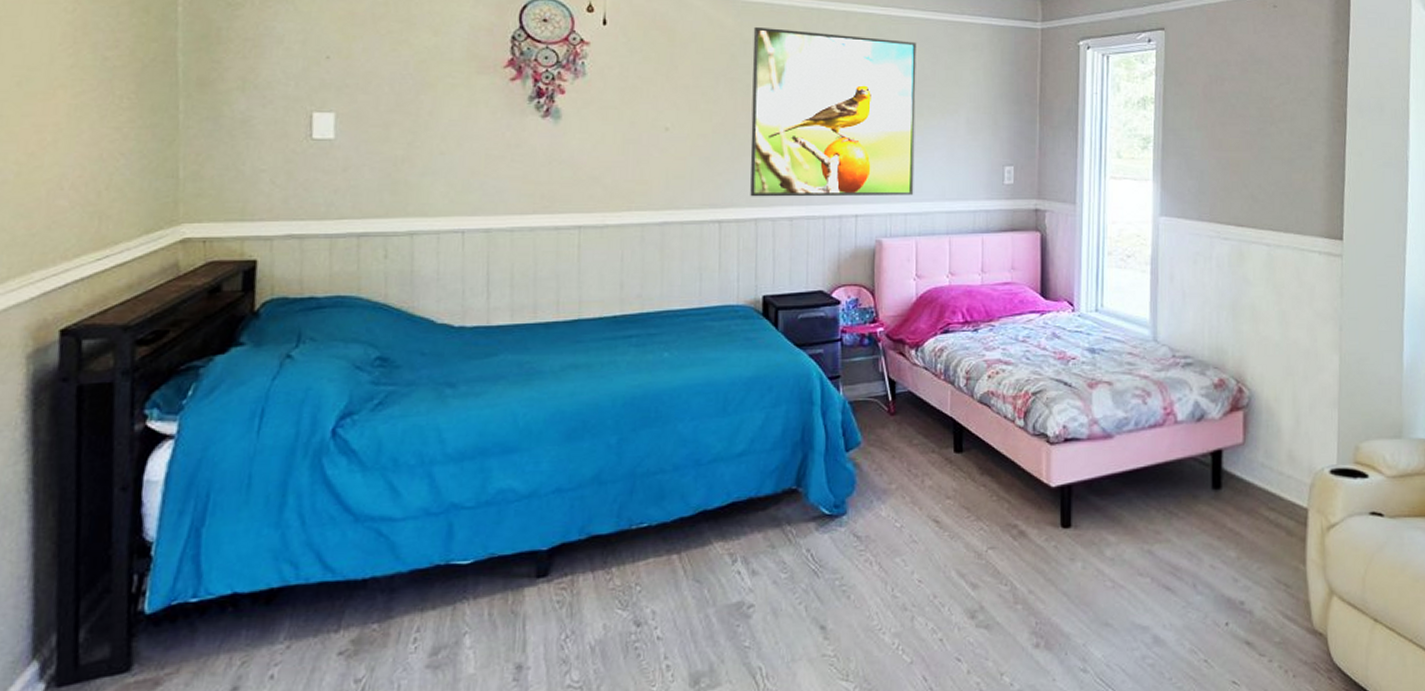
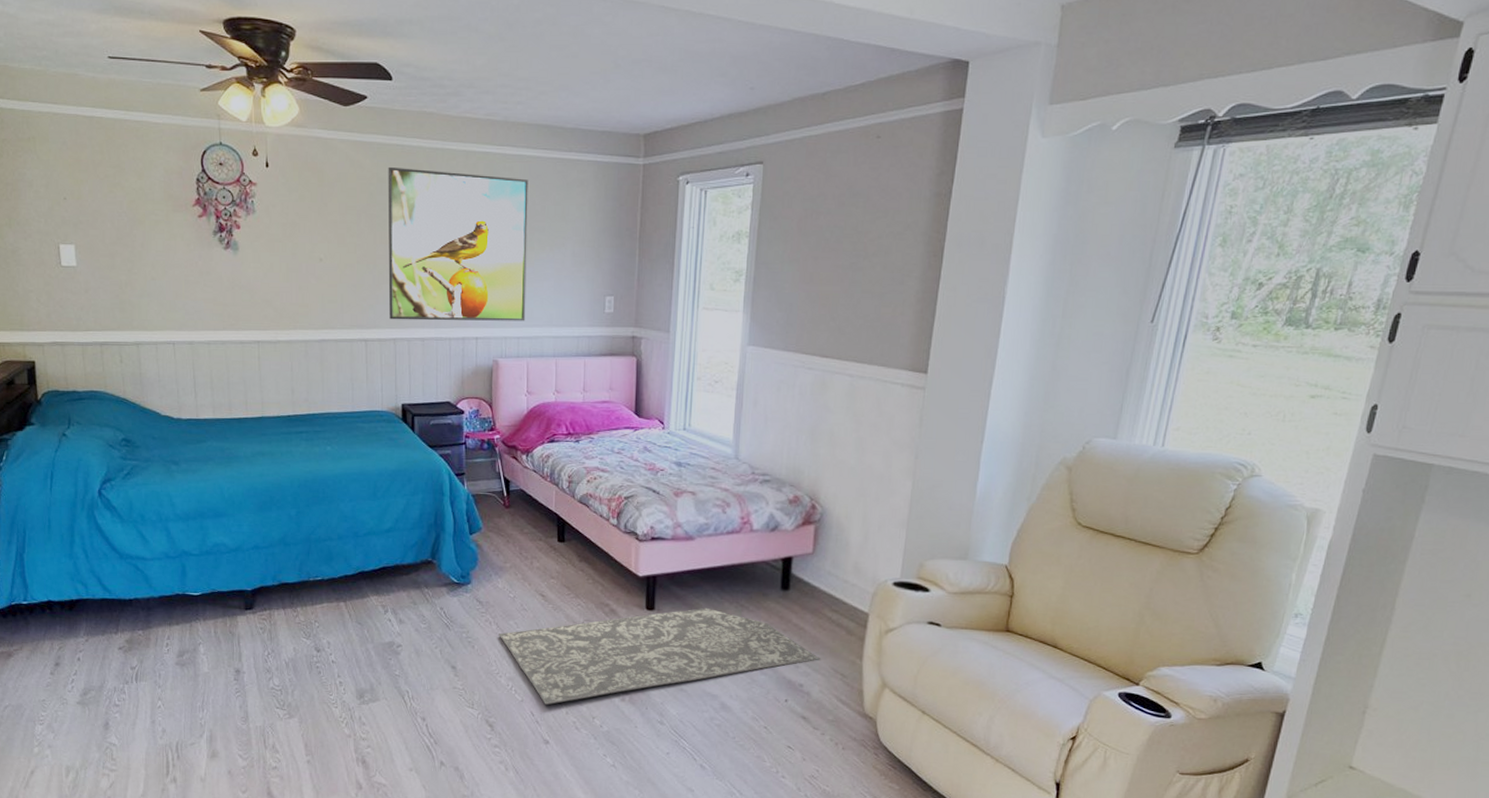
rug: none [881,518,1261,665] -> present [499,607,820,706]

